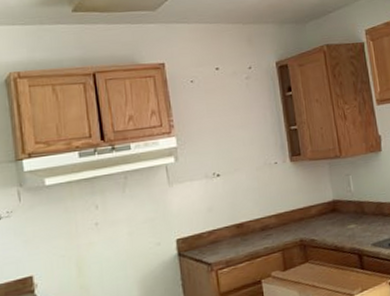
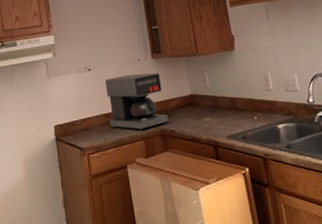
coffee maker: none [237,177,309,241] -> present [105,72,169,131]

